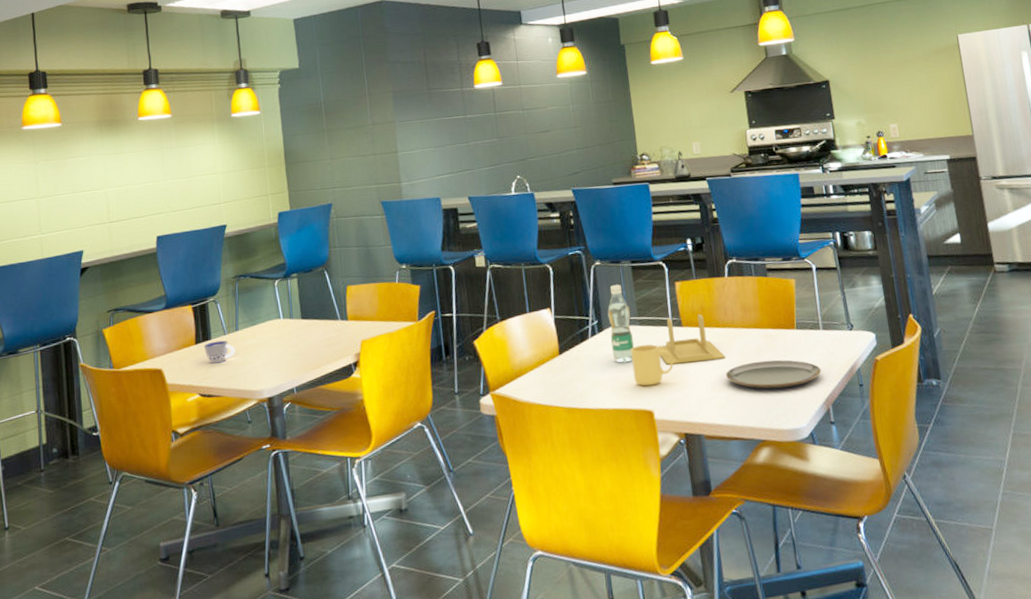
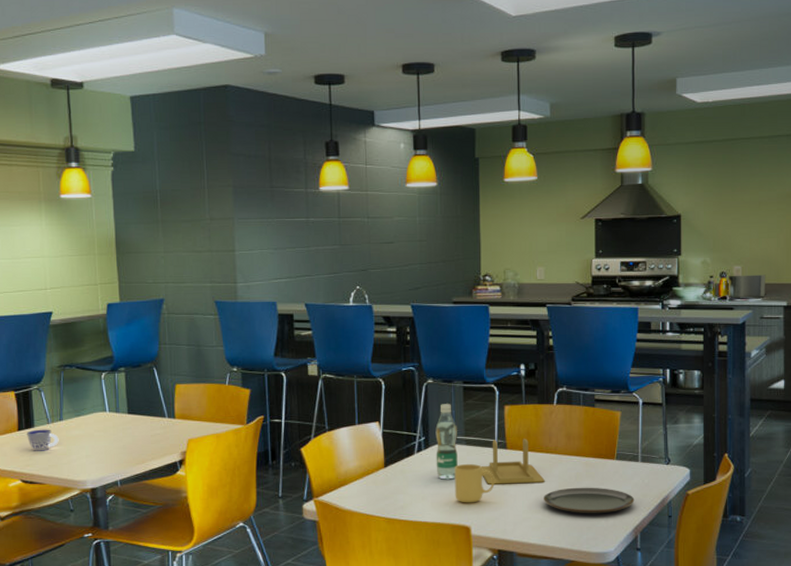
kettle: present [673,151,692,180] -> none [514,275,533,304]
toaster: none [886,130,927,158] -> present [728,274,766,299]

